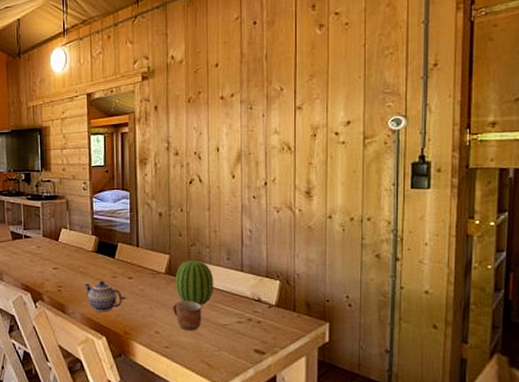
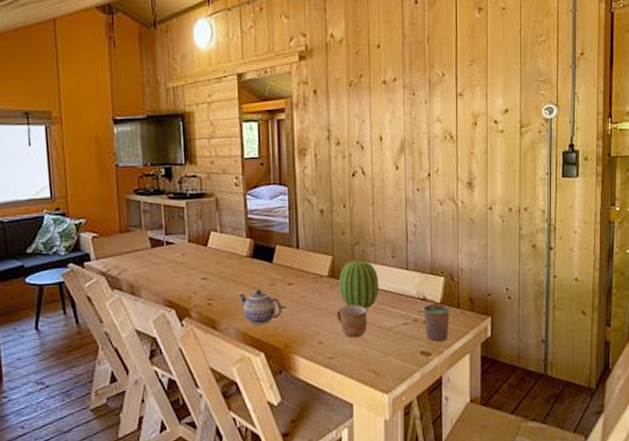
cup: none [258,306,285,341] -> present [423,304,450,342]

